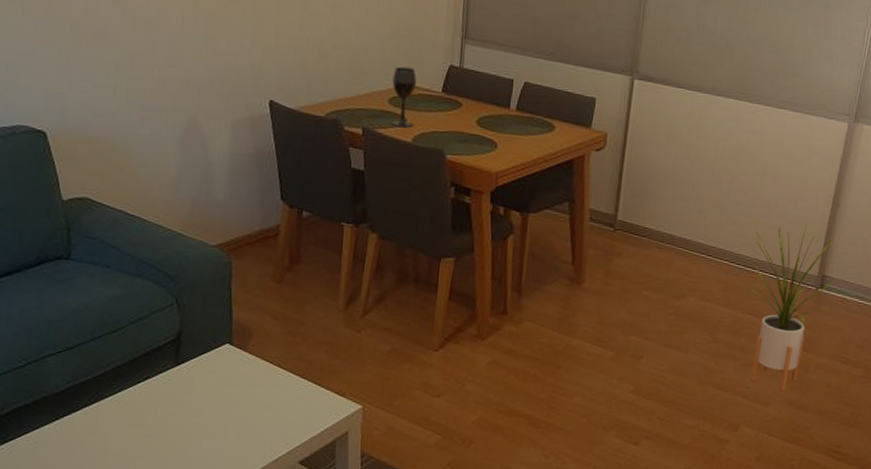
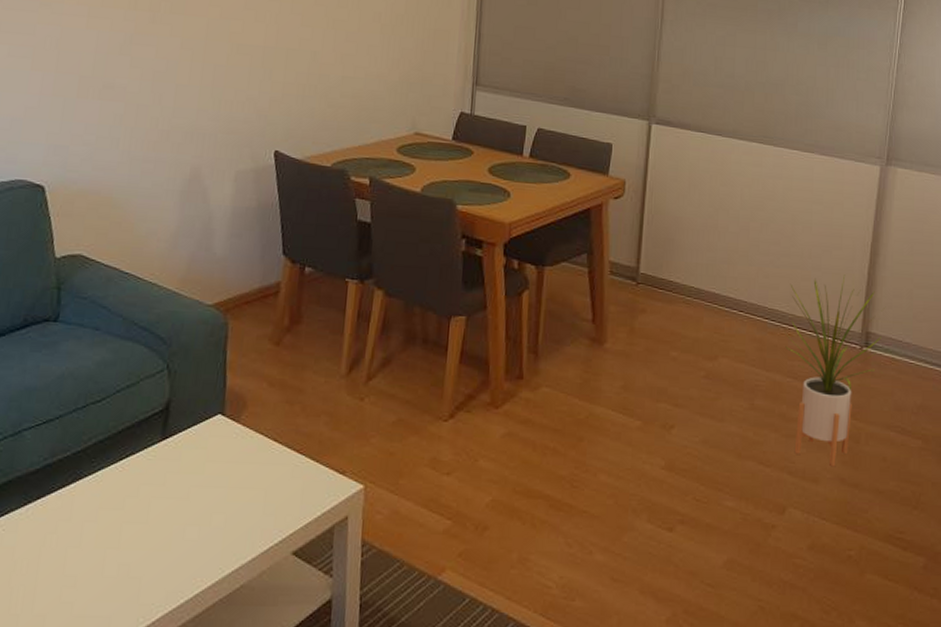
wine glass: present [392,66,417,128] -> none [400,114,426,177]

